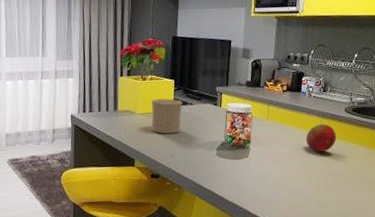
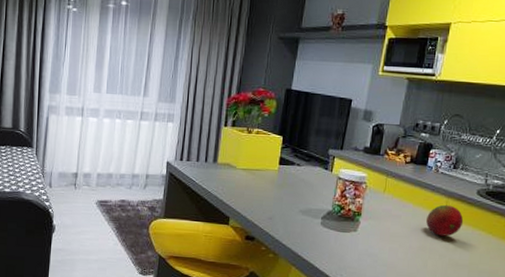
cup: present [151,98,183,134] -> none [252,155,290,195]

